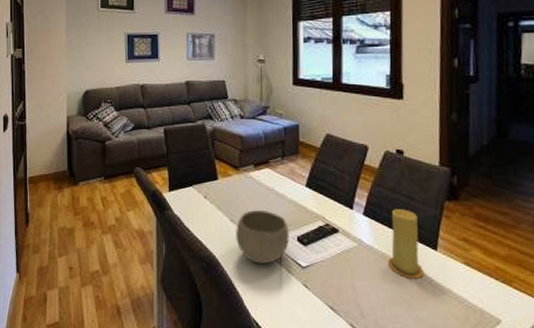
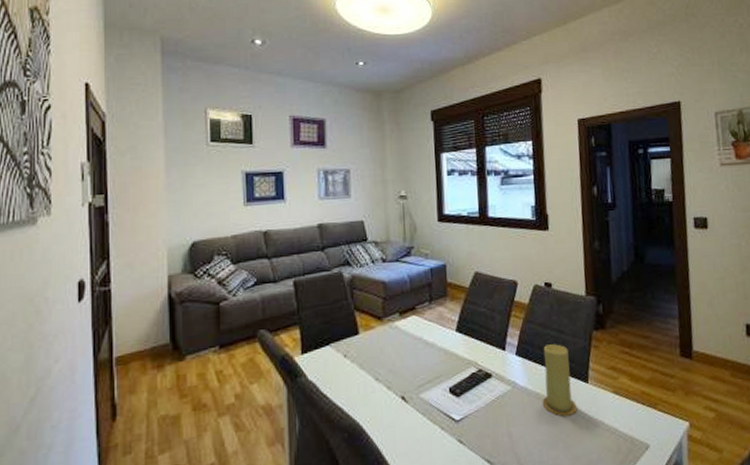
bowl: present [236,210,289,265] -> none [381,363,441,425]

